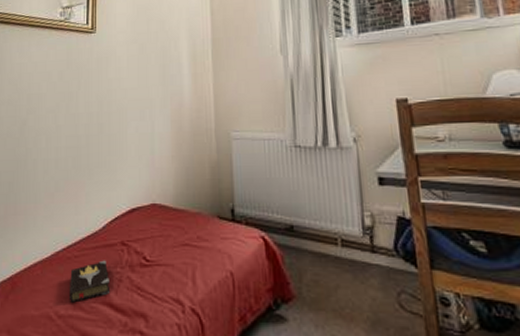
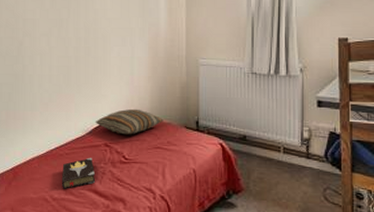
pillow: none [109,196,191,230] -> present [95,108,163,135]

